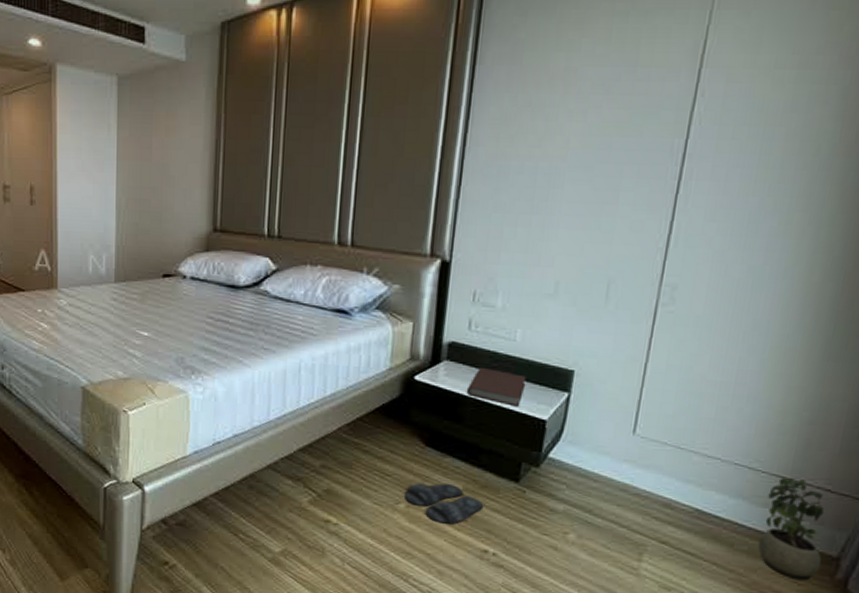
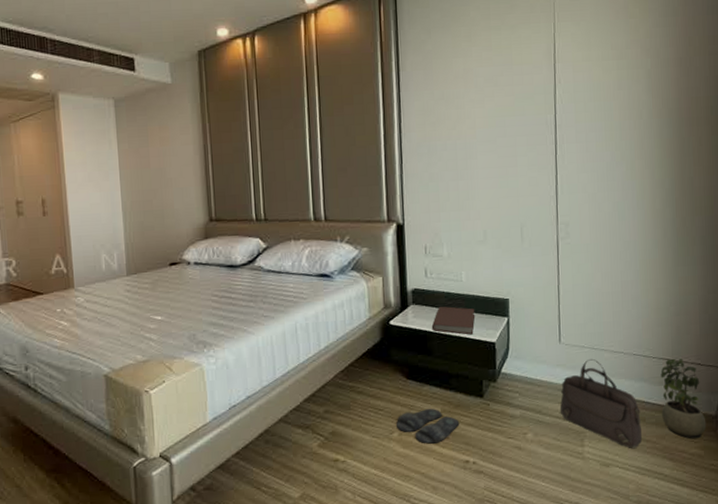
handbag: none [617,459,729,576] -> present [559,358,642,448]

